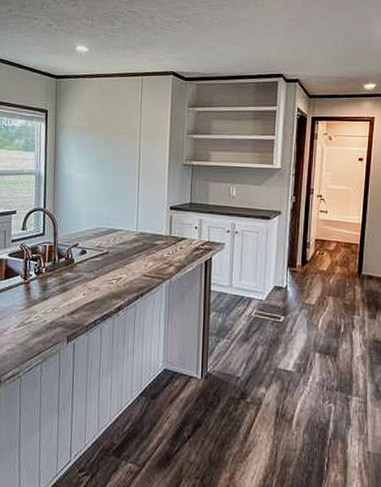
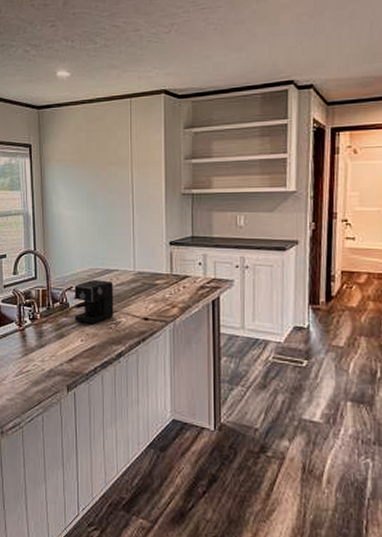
coffee maker: none [78,237,148,279] -> present [73,279,150,324]

